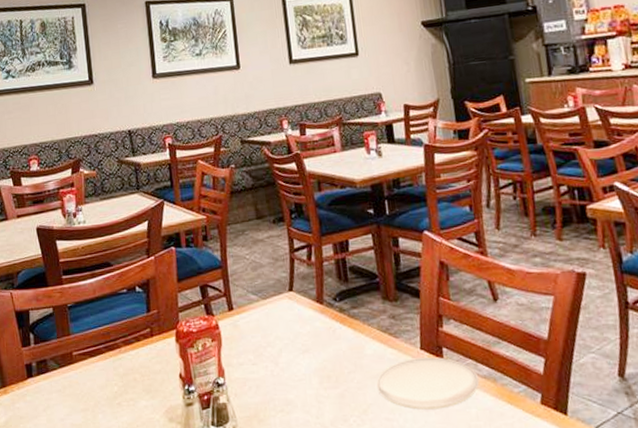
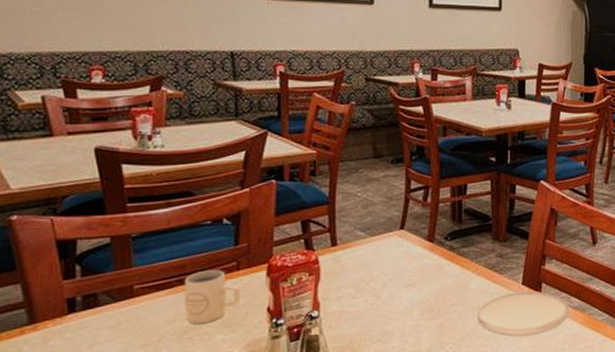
mug: none [110,336,157,390] -> present [184,270,240,324]

